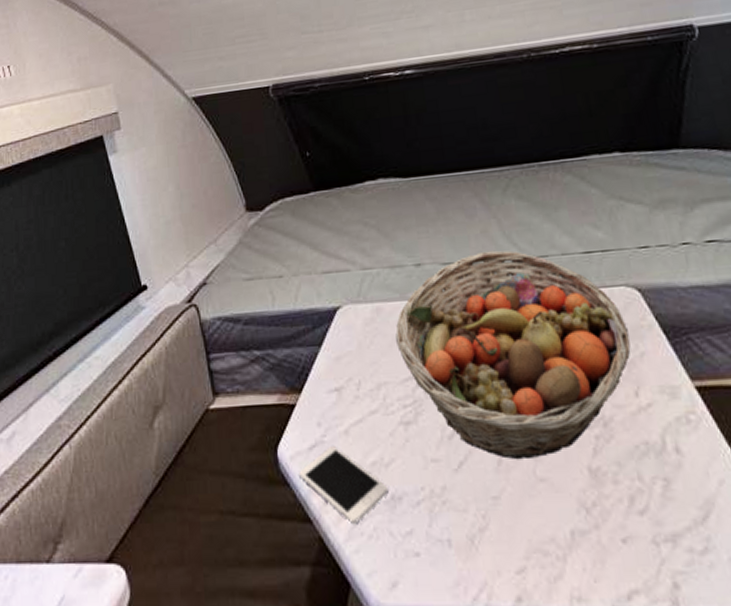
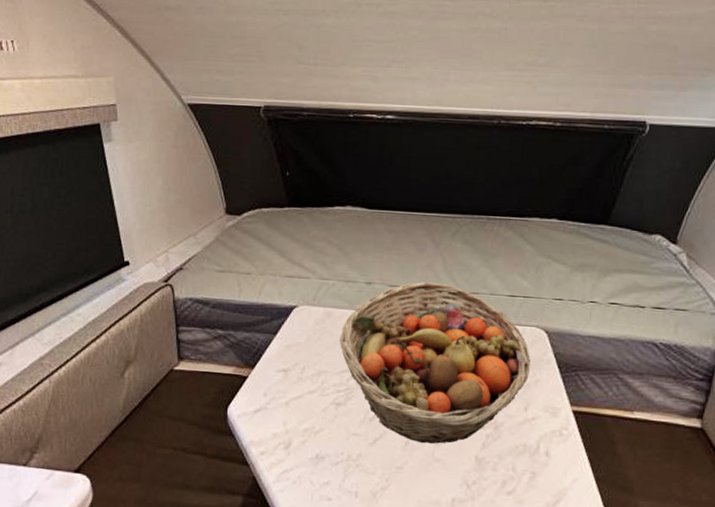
cell phone: present [299,446,389,525] -> none [243,412,315,472]

